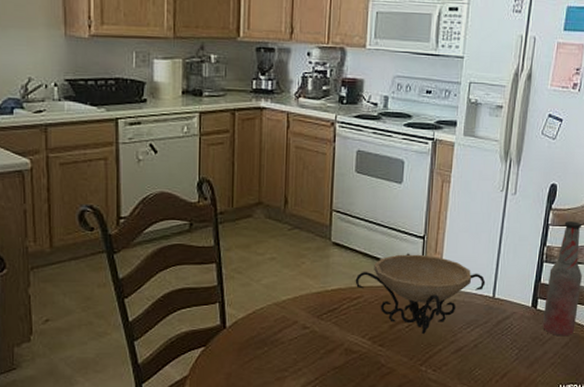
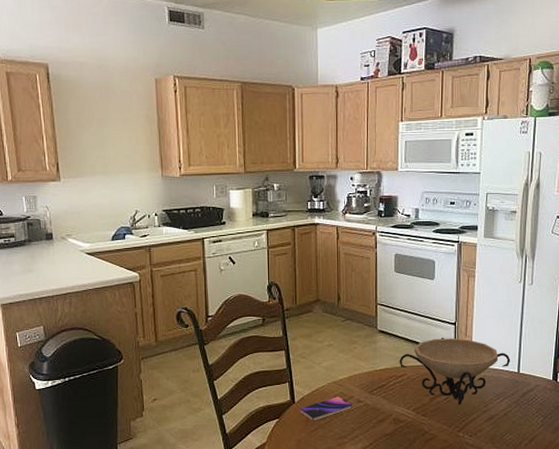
smartphone: none [231,321,296,350] -> present [300,397,352,421]

